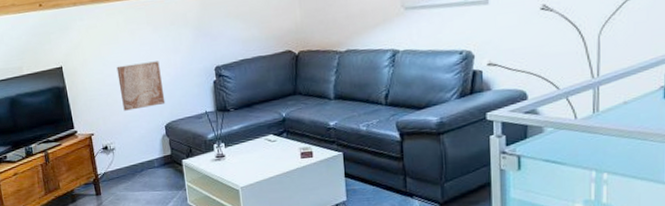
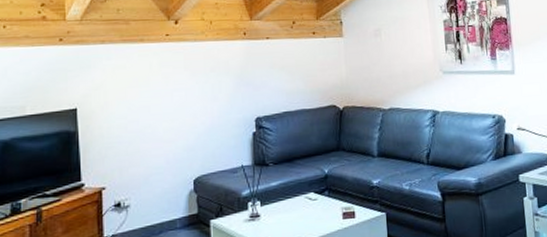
wall art: present [116,61,166,111] -> none [143,108,197,162]

